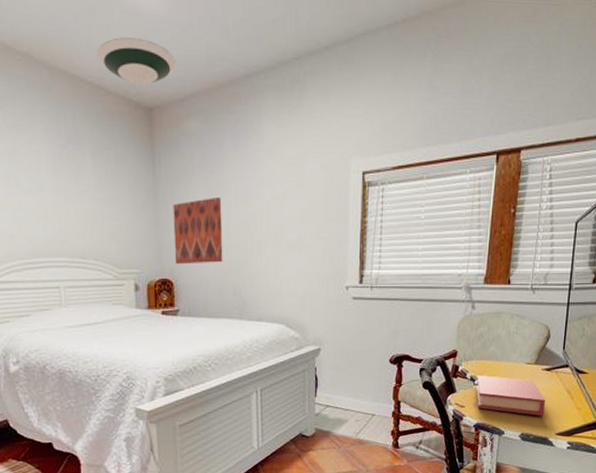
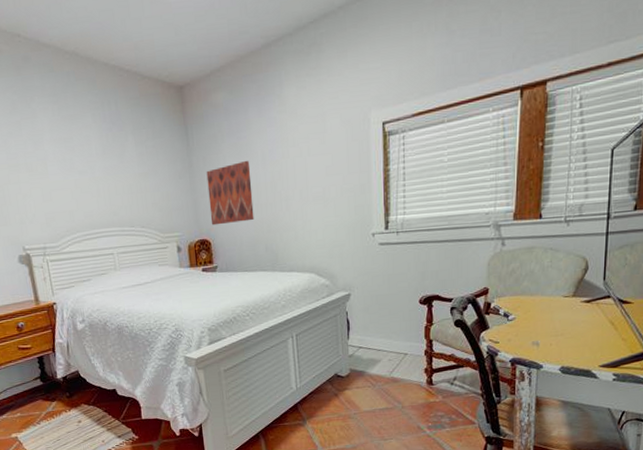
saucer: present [97,37,176,84] -> none [132,24,201,66]
book: present [476,375,545,416] -> none [510,310,586,349]

